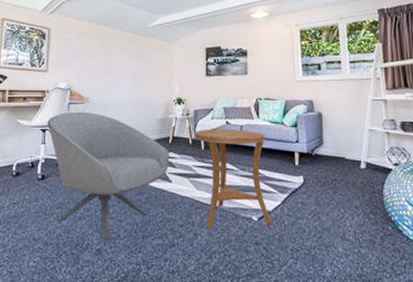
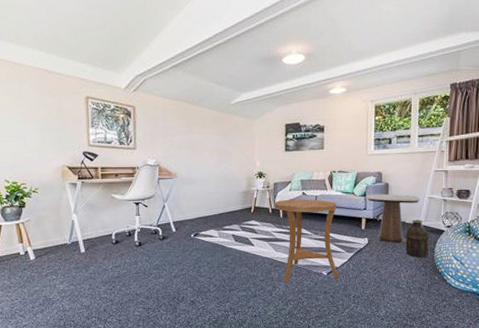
armchair: present [47,111,170,239] -> none [140,186,252,293]
side table: none [298,124,360,183] -> present [367,194,421,243]
lantern: none [347,155,377,203] -> present [405,219,429,259]

